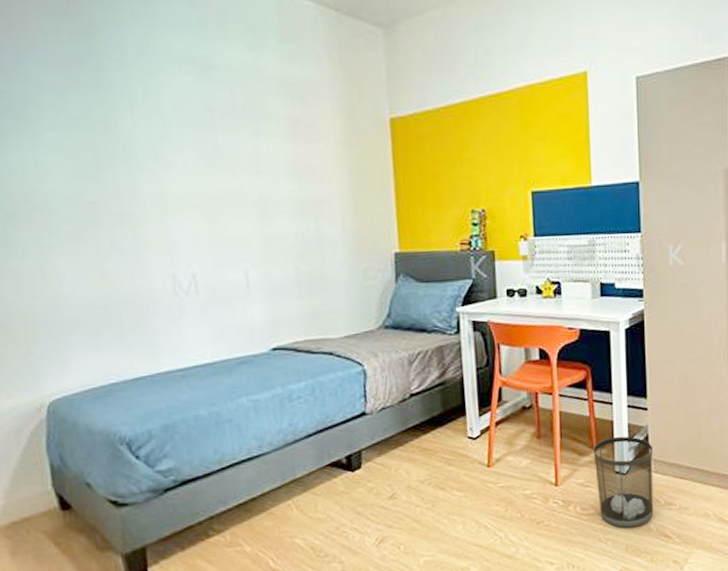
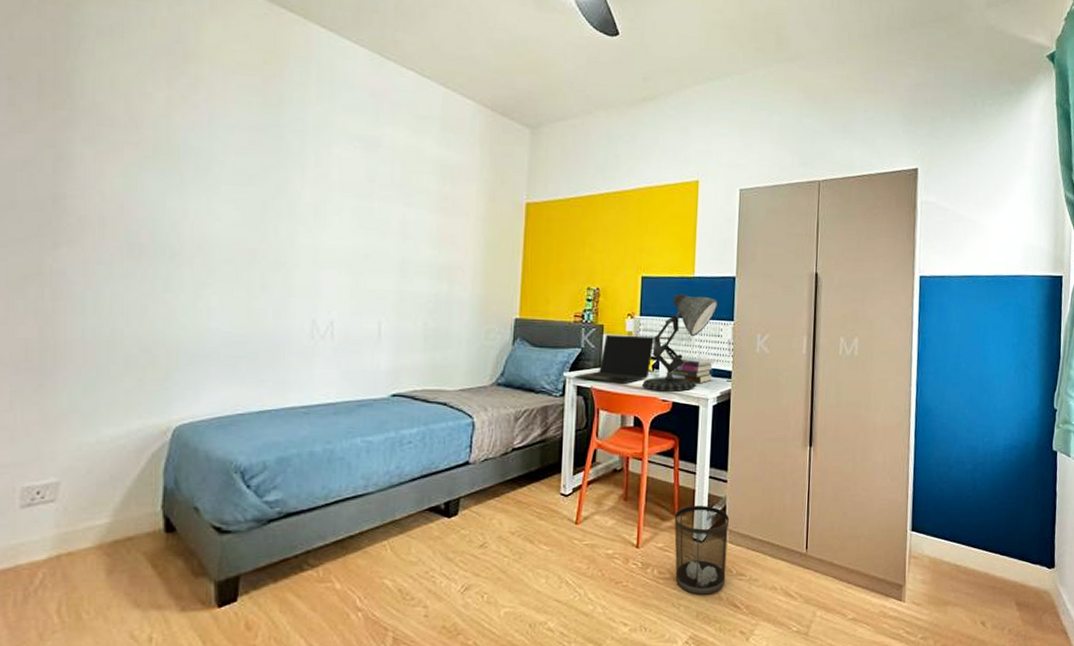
laptop: none [467,258,553,315] -> present [573,334,654,384]
desk lamp: none [544,207,622,319] -> present [642,293,719,392]
books: none [570,277,624,307] -> present [668,357,716,384]

